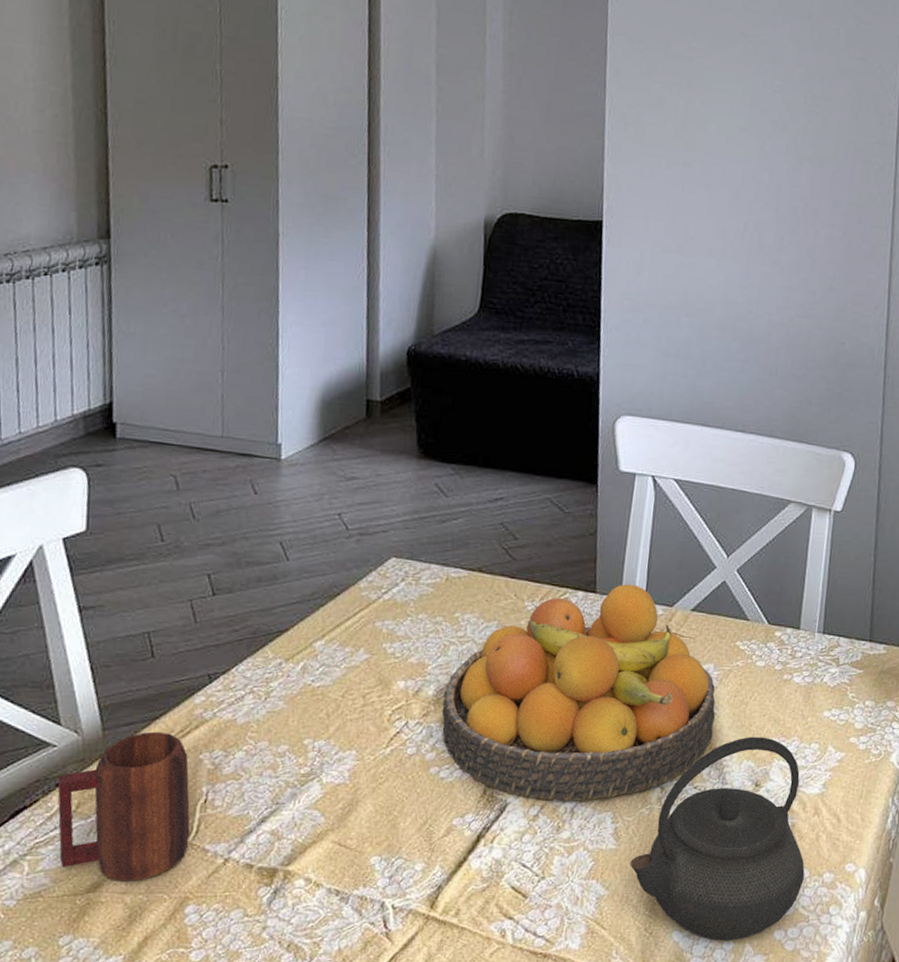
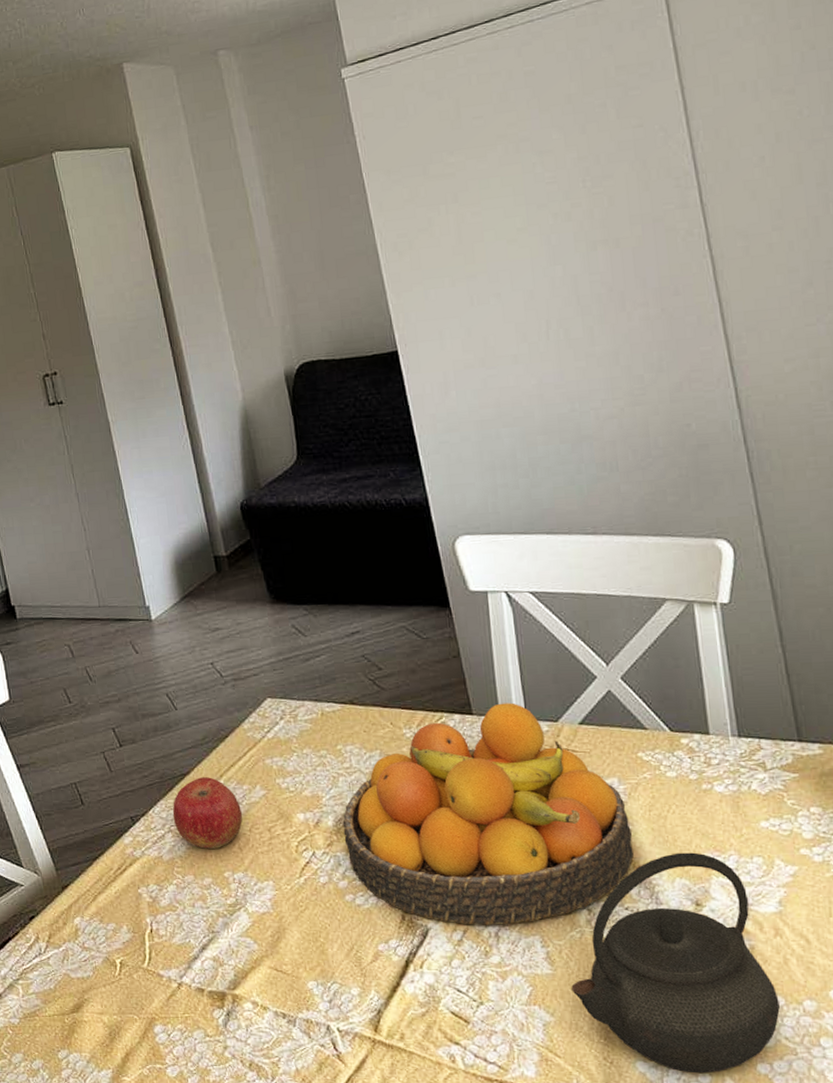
mug: present [57,731,190,882] -> none [29,870,146,1003]
apple: none [258,636,338,714] -> present [172,777,242,849]

